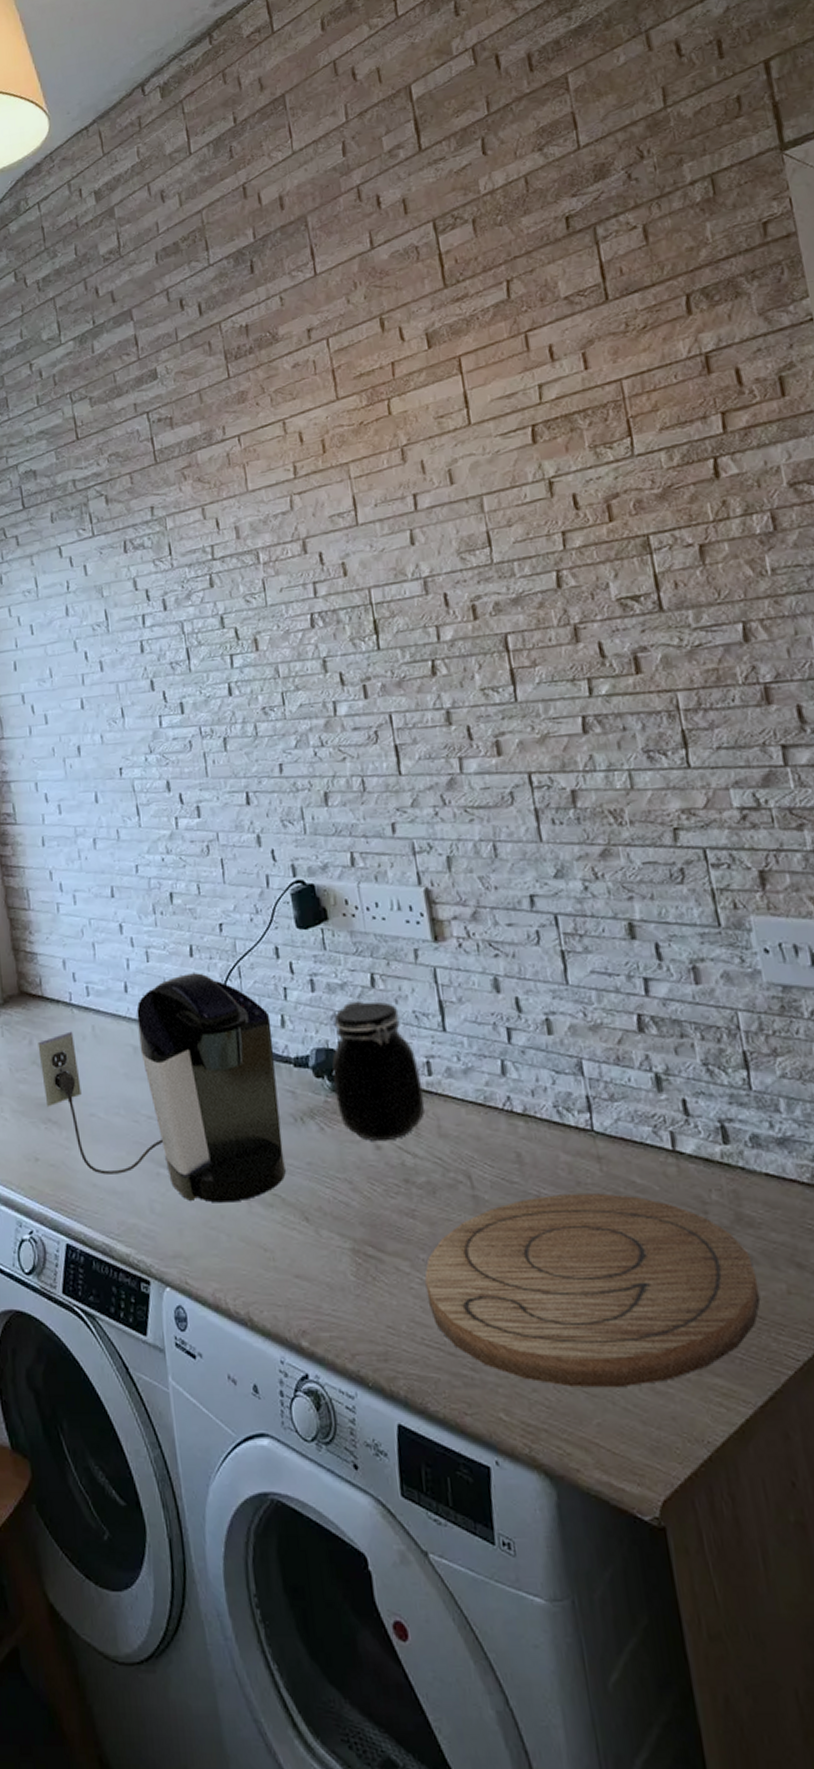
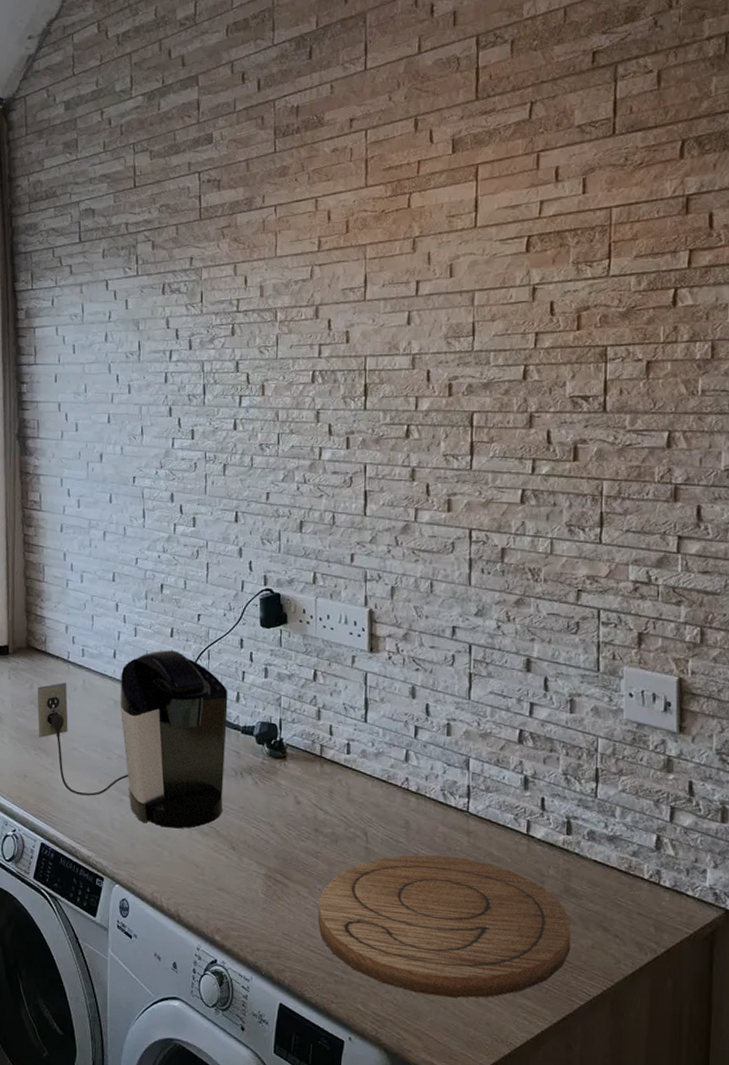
jar: present [332,1000,425,1142] -> none [271,689,341,799]

